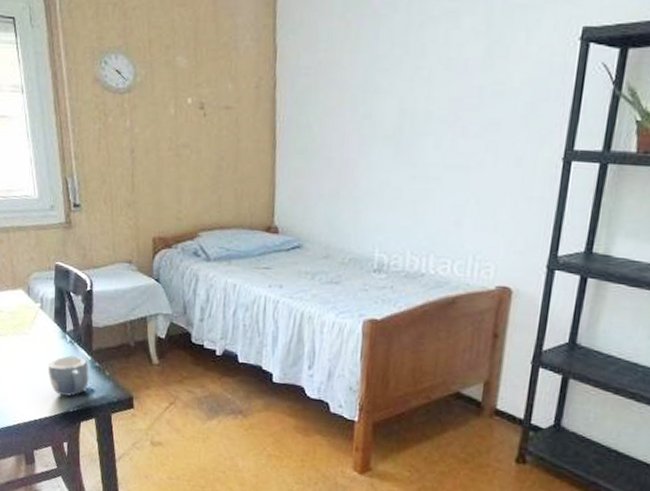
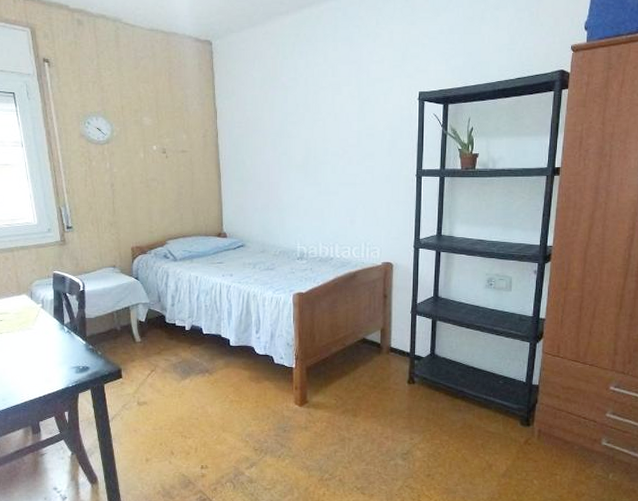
mug: present [47,355,89,397] -> none [49,342,84,375]

